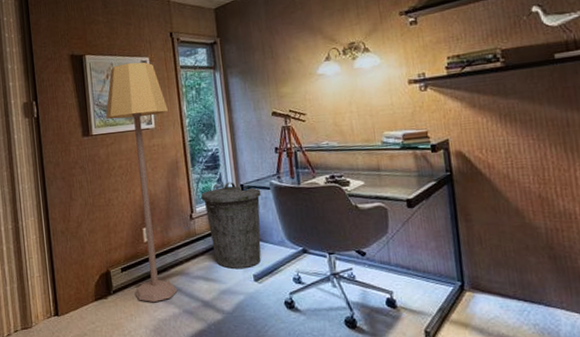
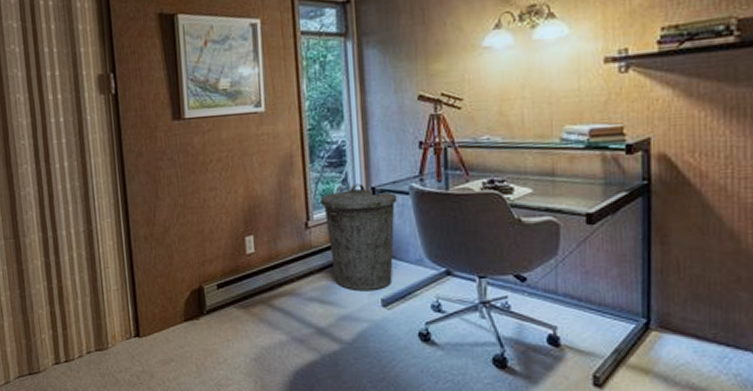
lamp: present [105,62,178,302] -> none [202,24,286,326]

